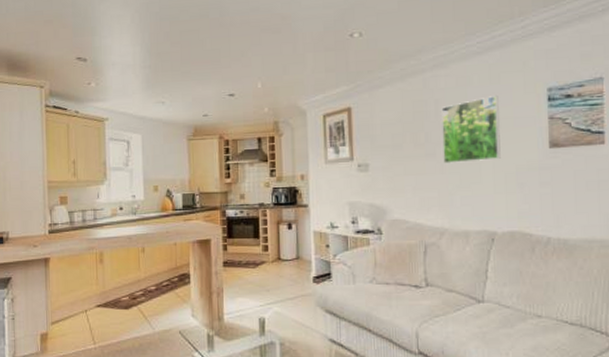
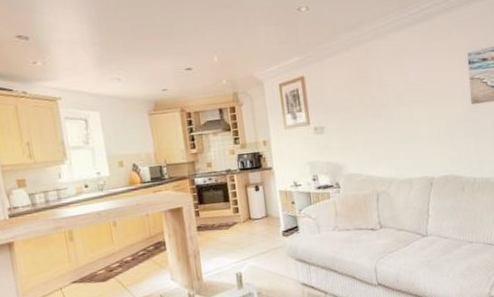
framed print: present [441,96,501,164] -> none [383,61,434,122]

